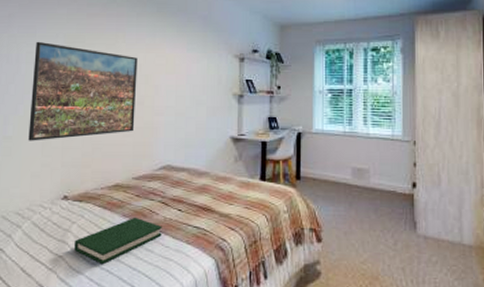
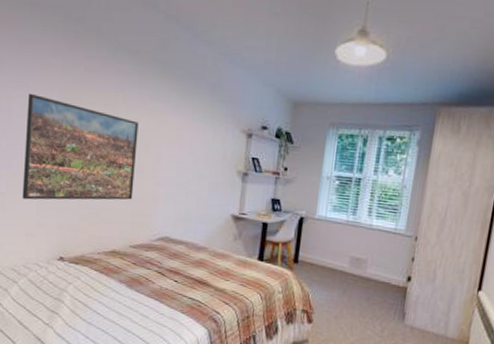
hardback book: present [74,217,162,265] -> none [71,283,158,325]

